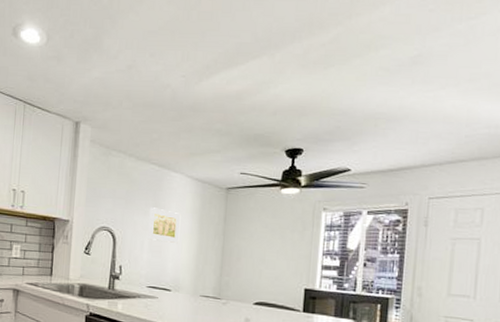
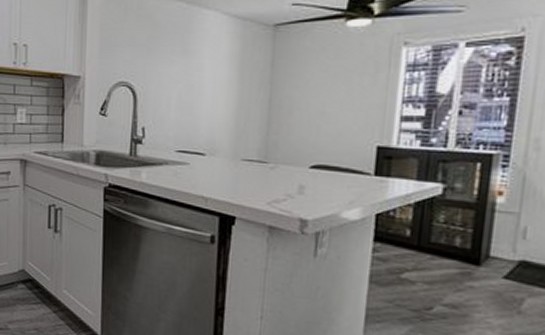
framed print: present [148,207,181,243] -> none [175,55,216,97]

